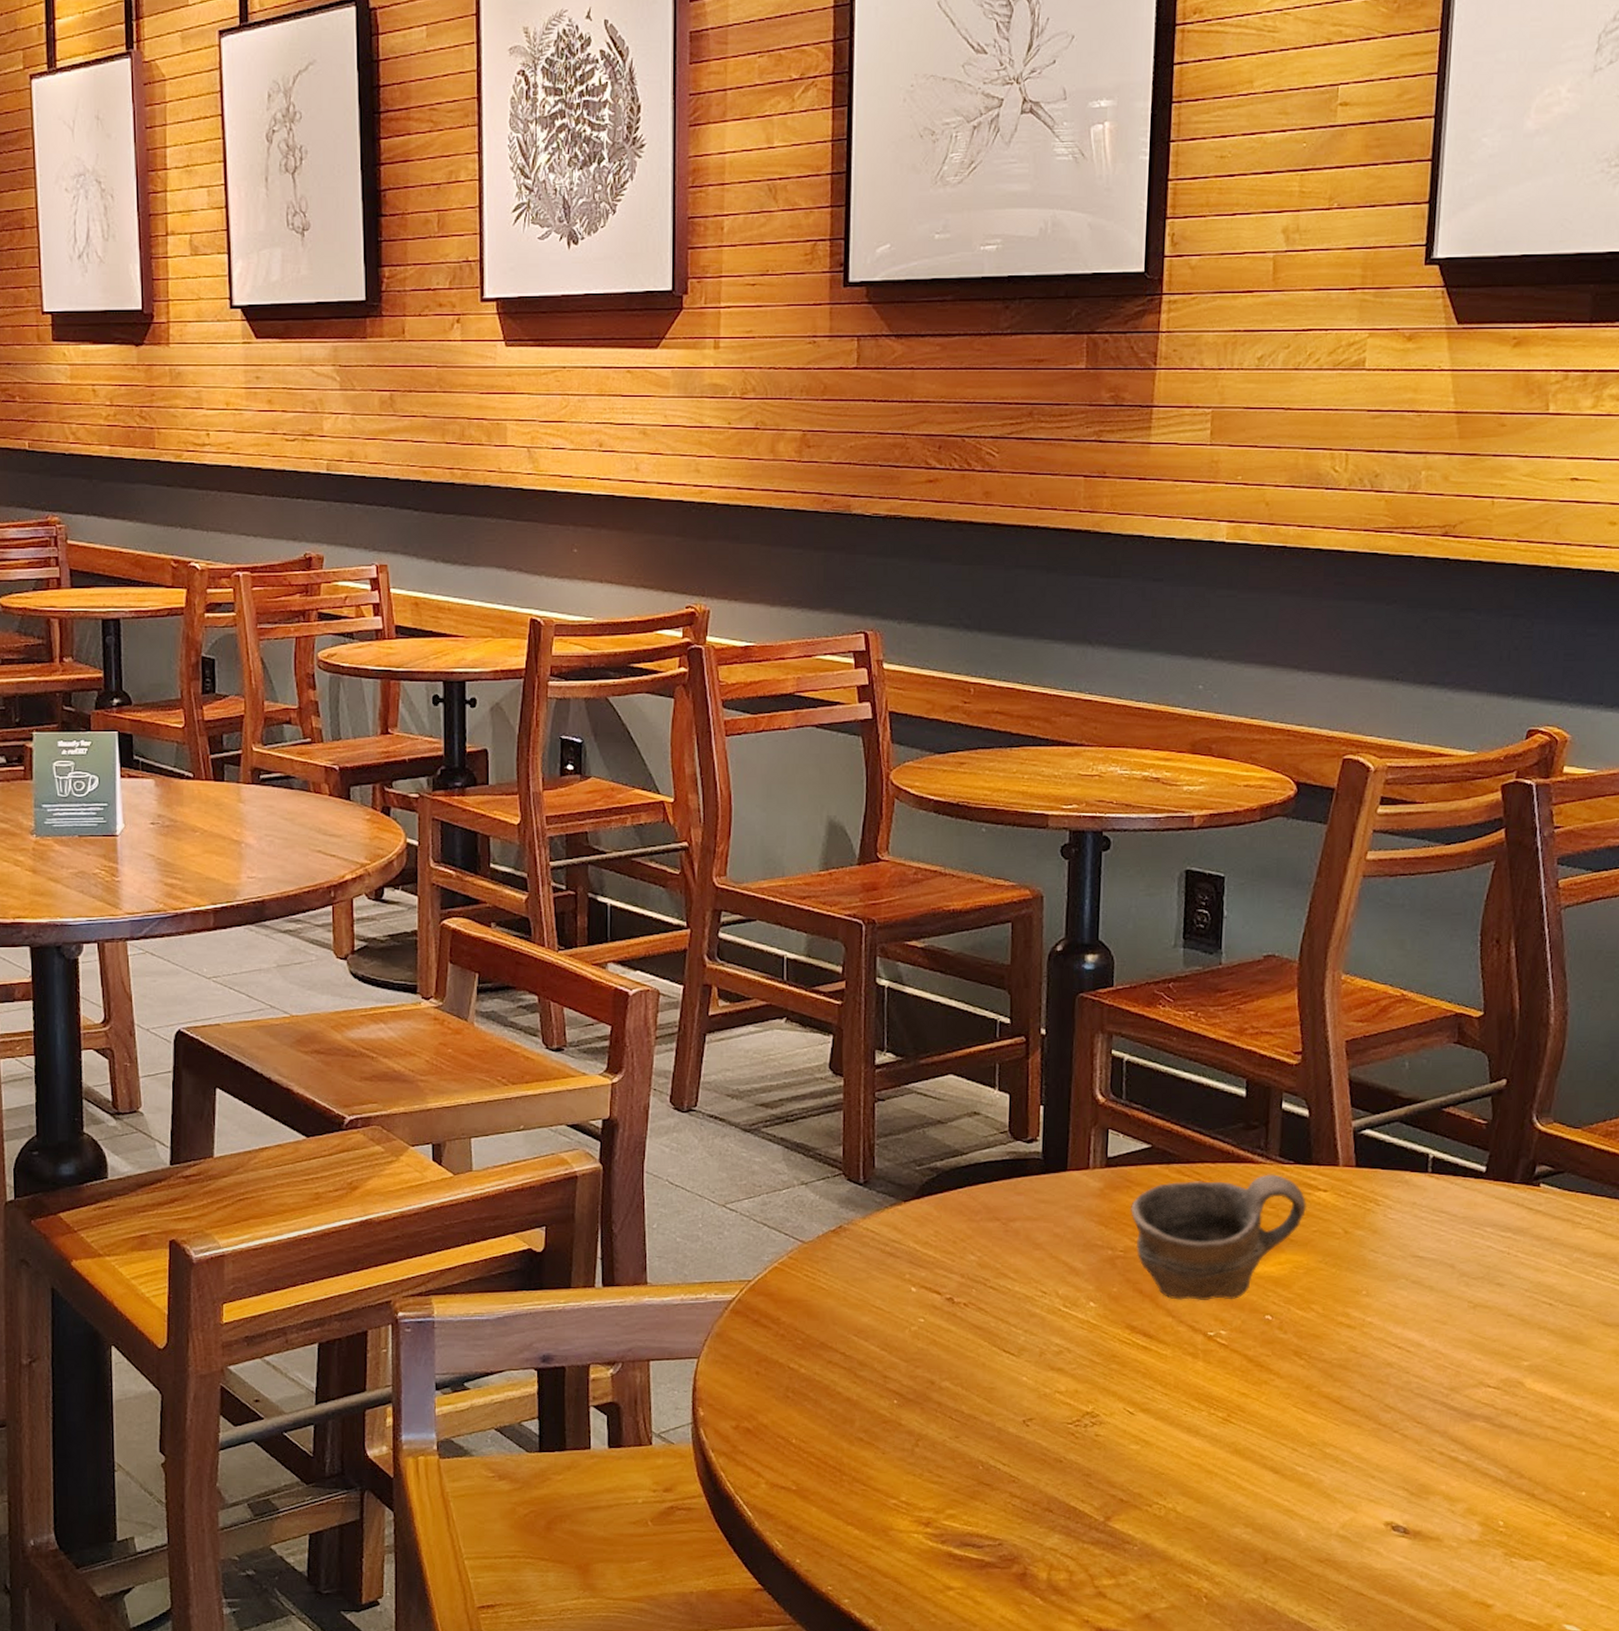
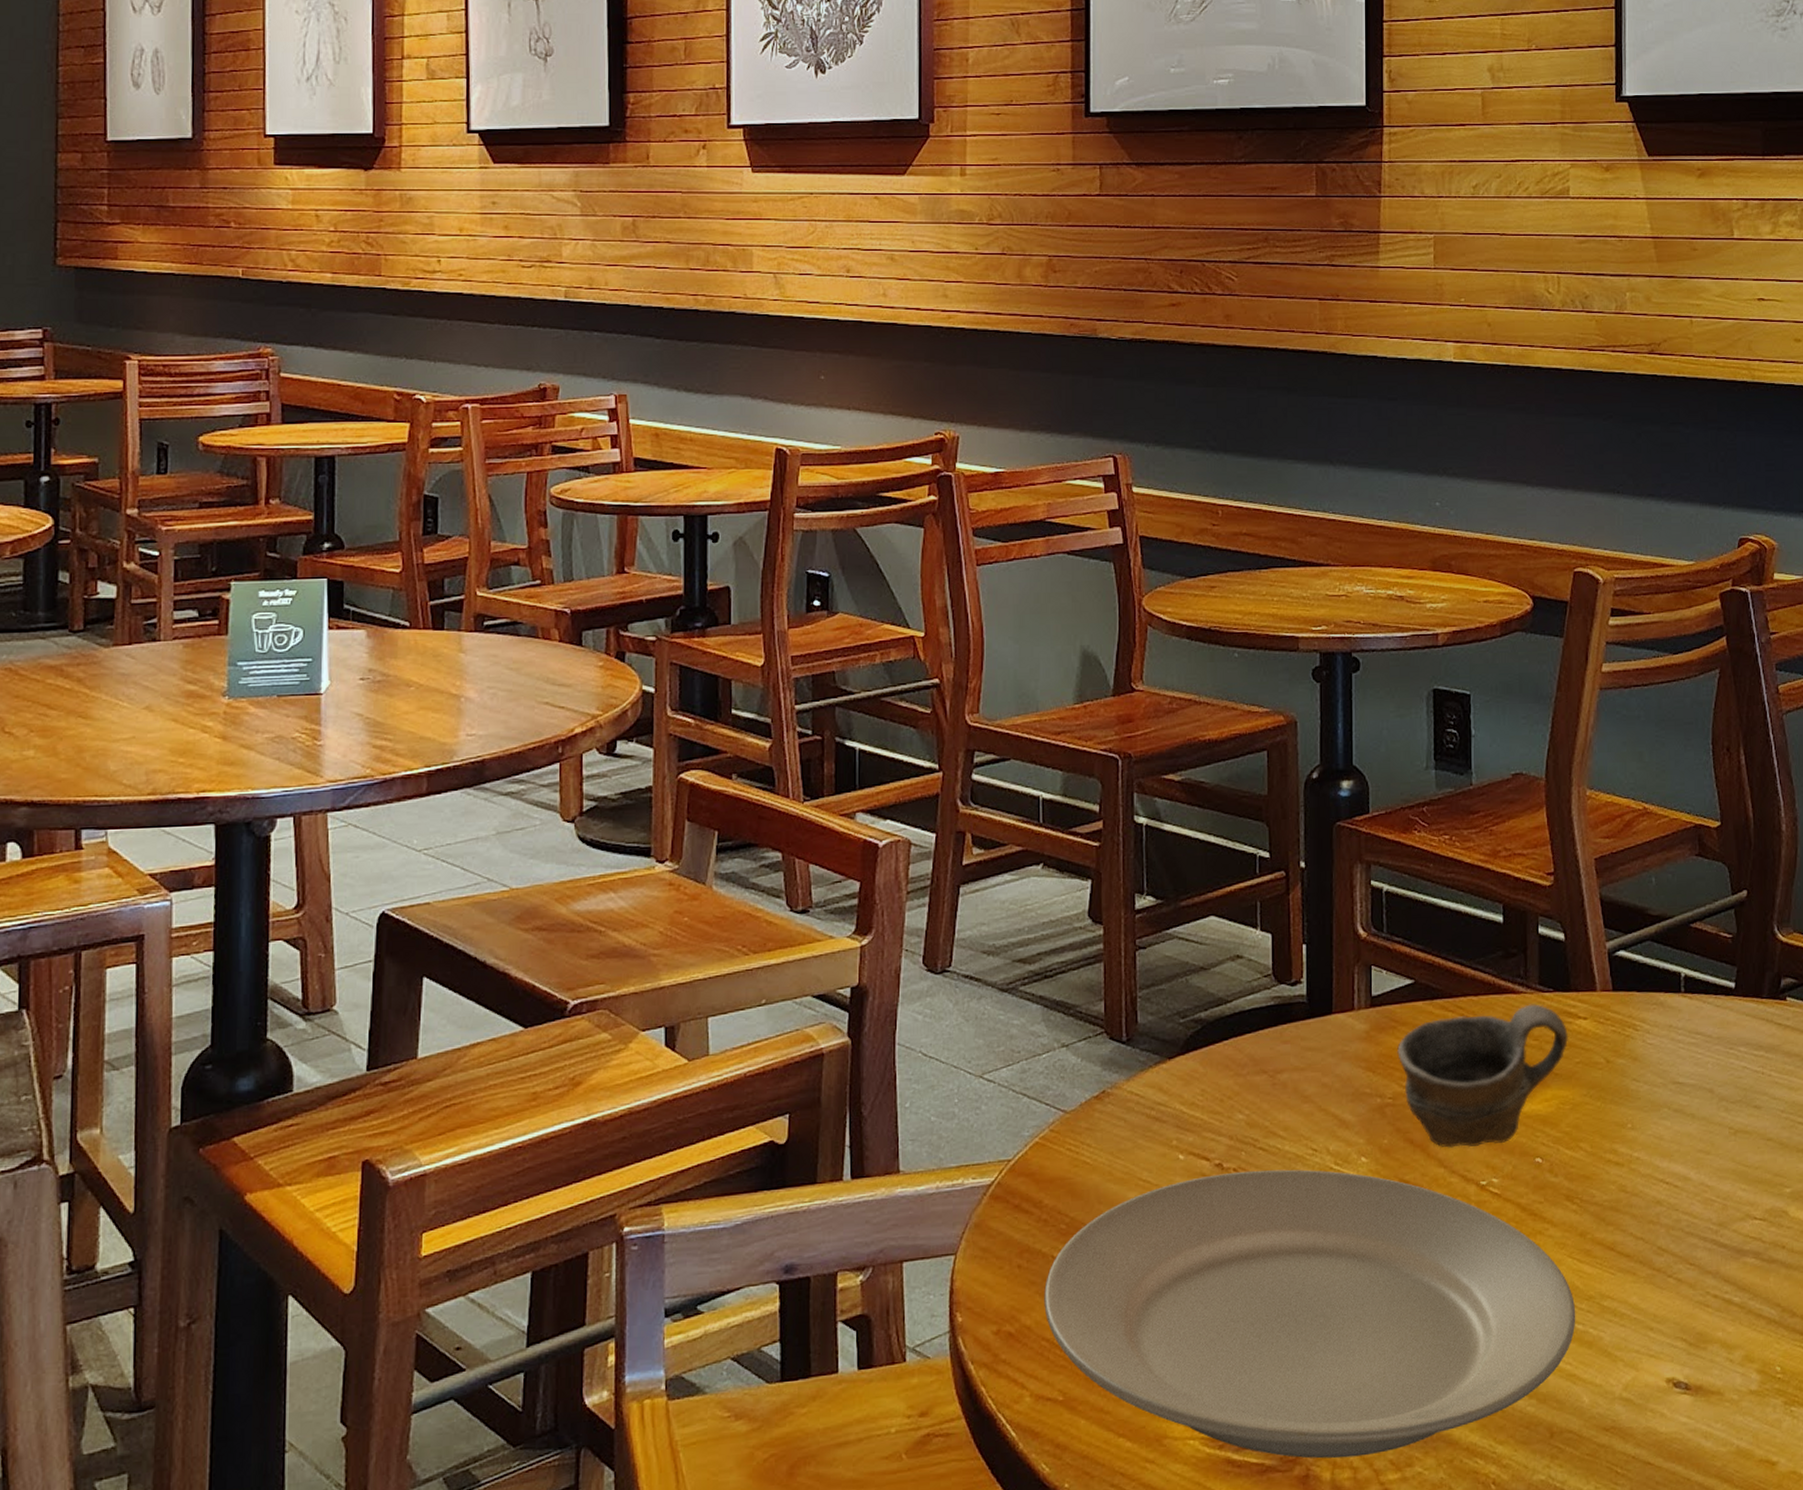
plate: none [780,1306,1298,1562] -> present [1044,1169,1576,1459]

